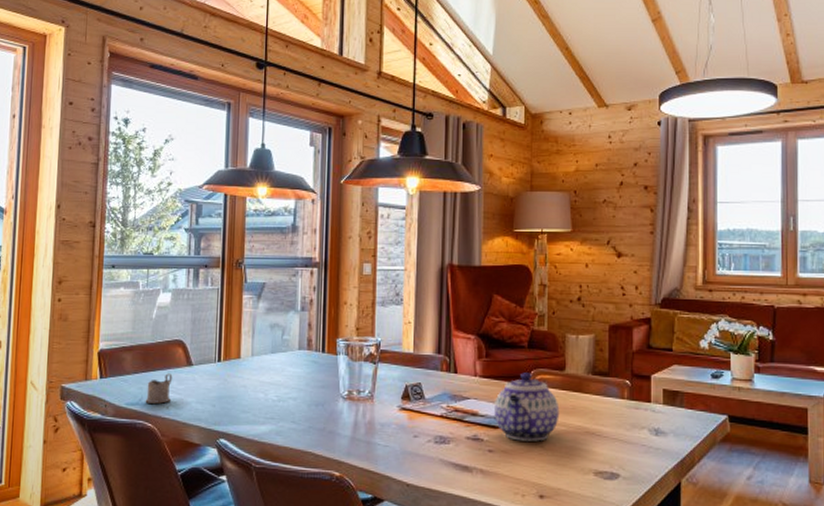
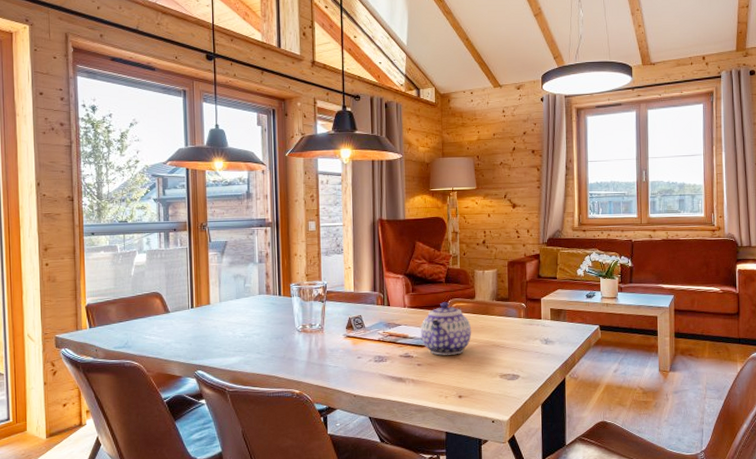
tea glass holder: present [145,373,173,404] -> none [130,320,153,346]

